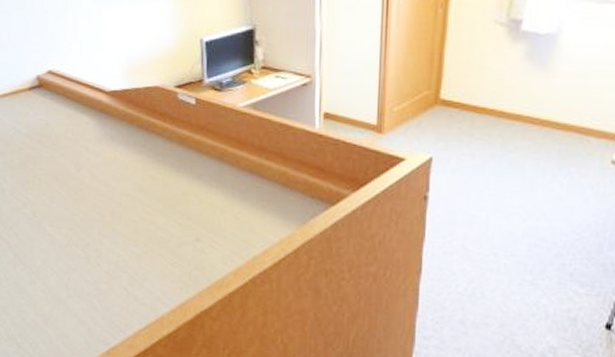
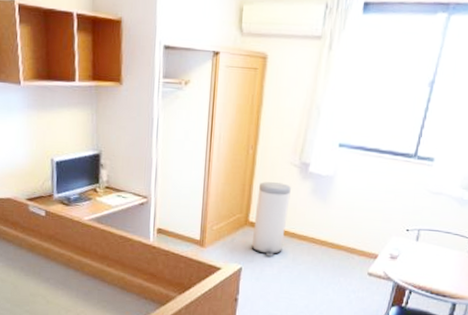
pedal bin: none [444,48,496,143] -> present [251,182,291,257]

